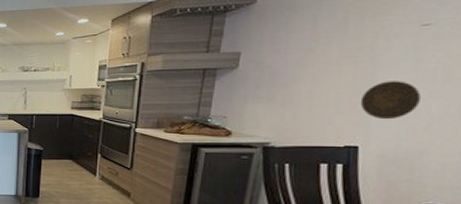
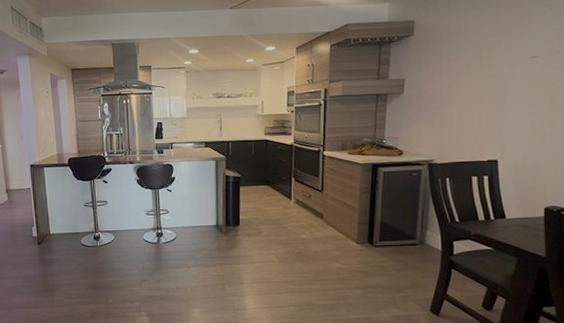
decorative plate: present [360,81,422,120] -> none [495,103,537,137]

